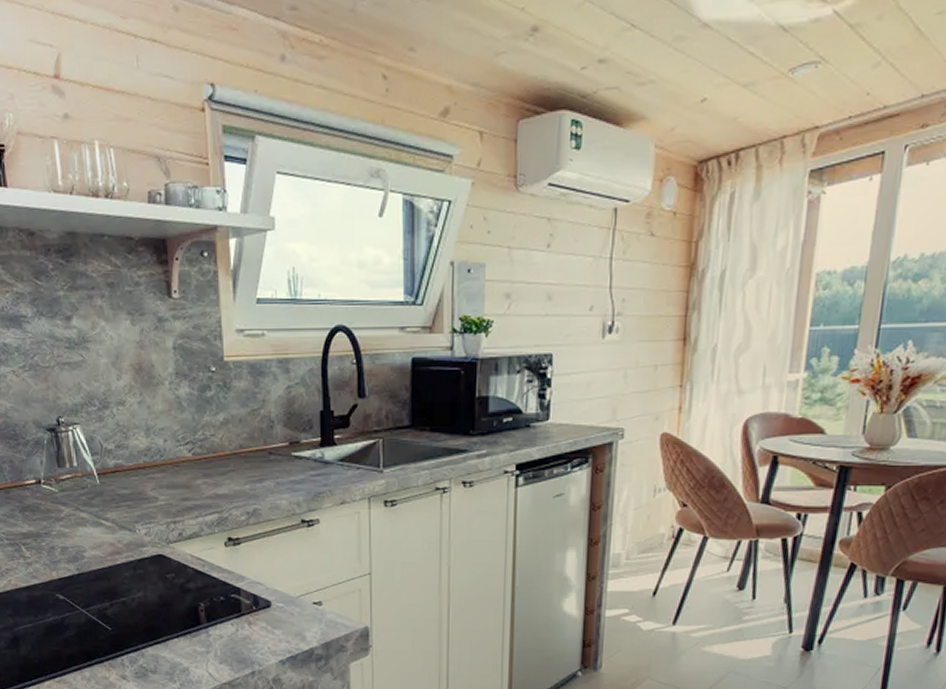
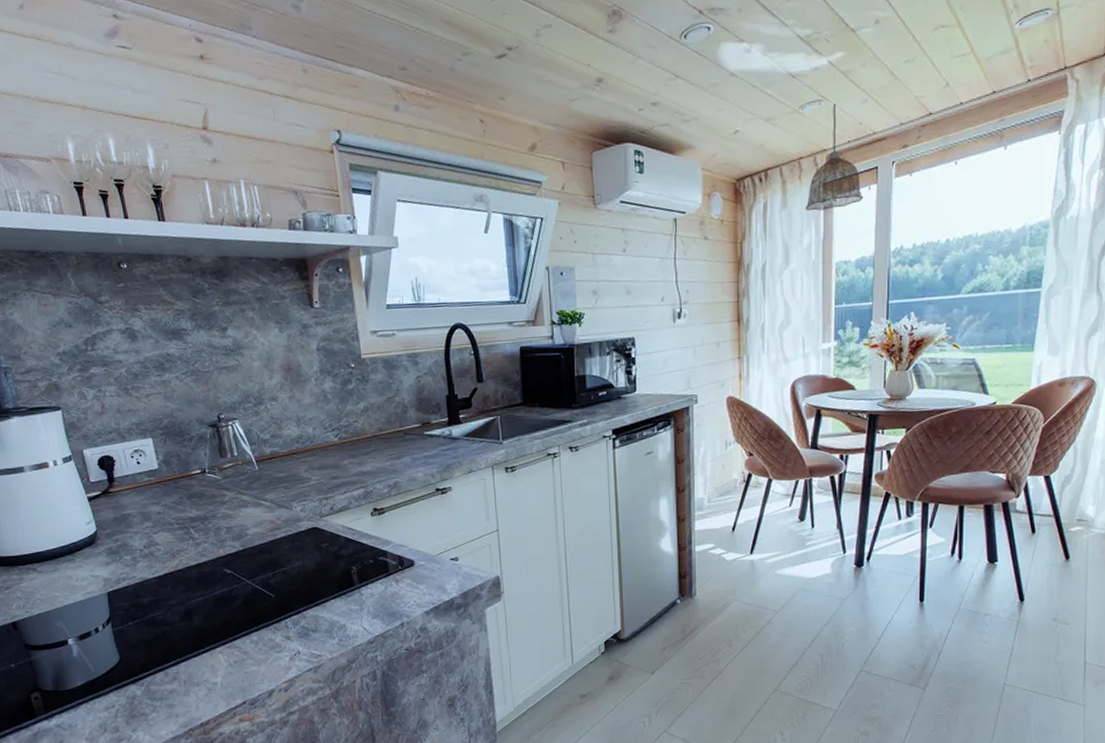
pendant lamp: none [783,67,862,206] -> present [805,104,864,211]

